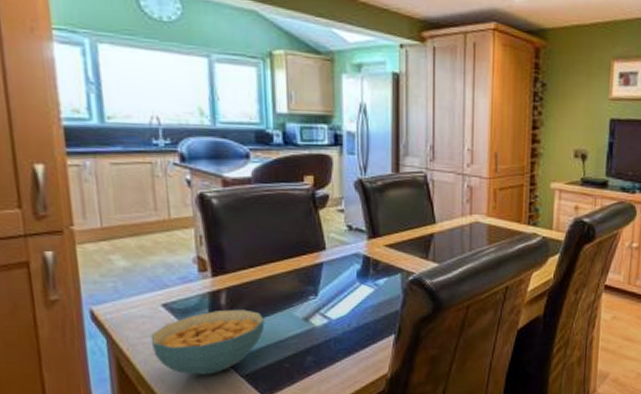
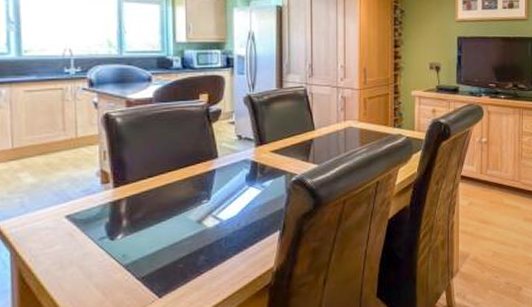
cereal bowl: present [150,309,265,375] -> none [53,216,161,282]

